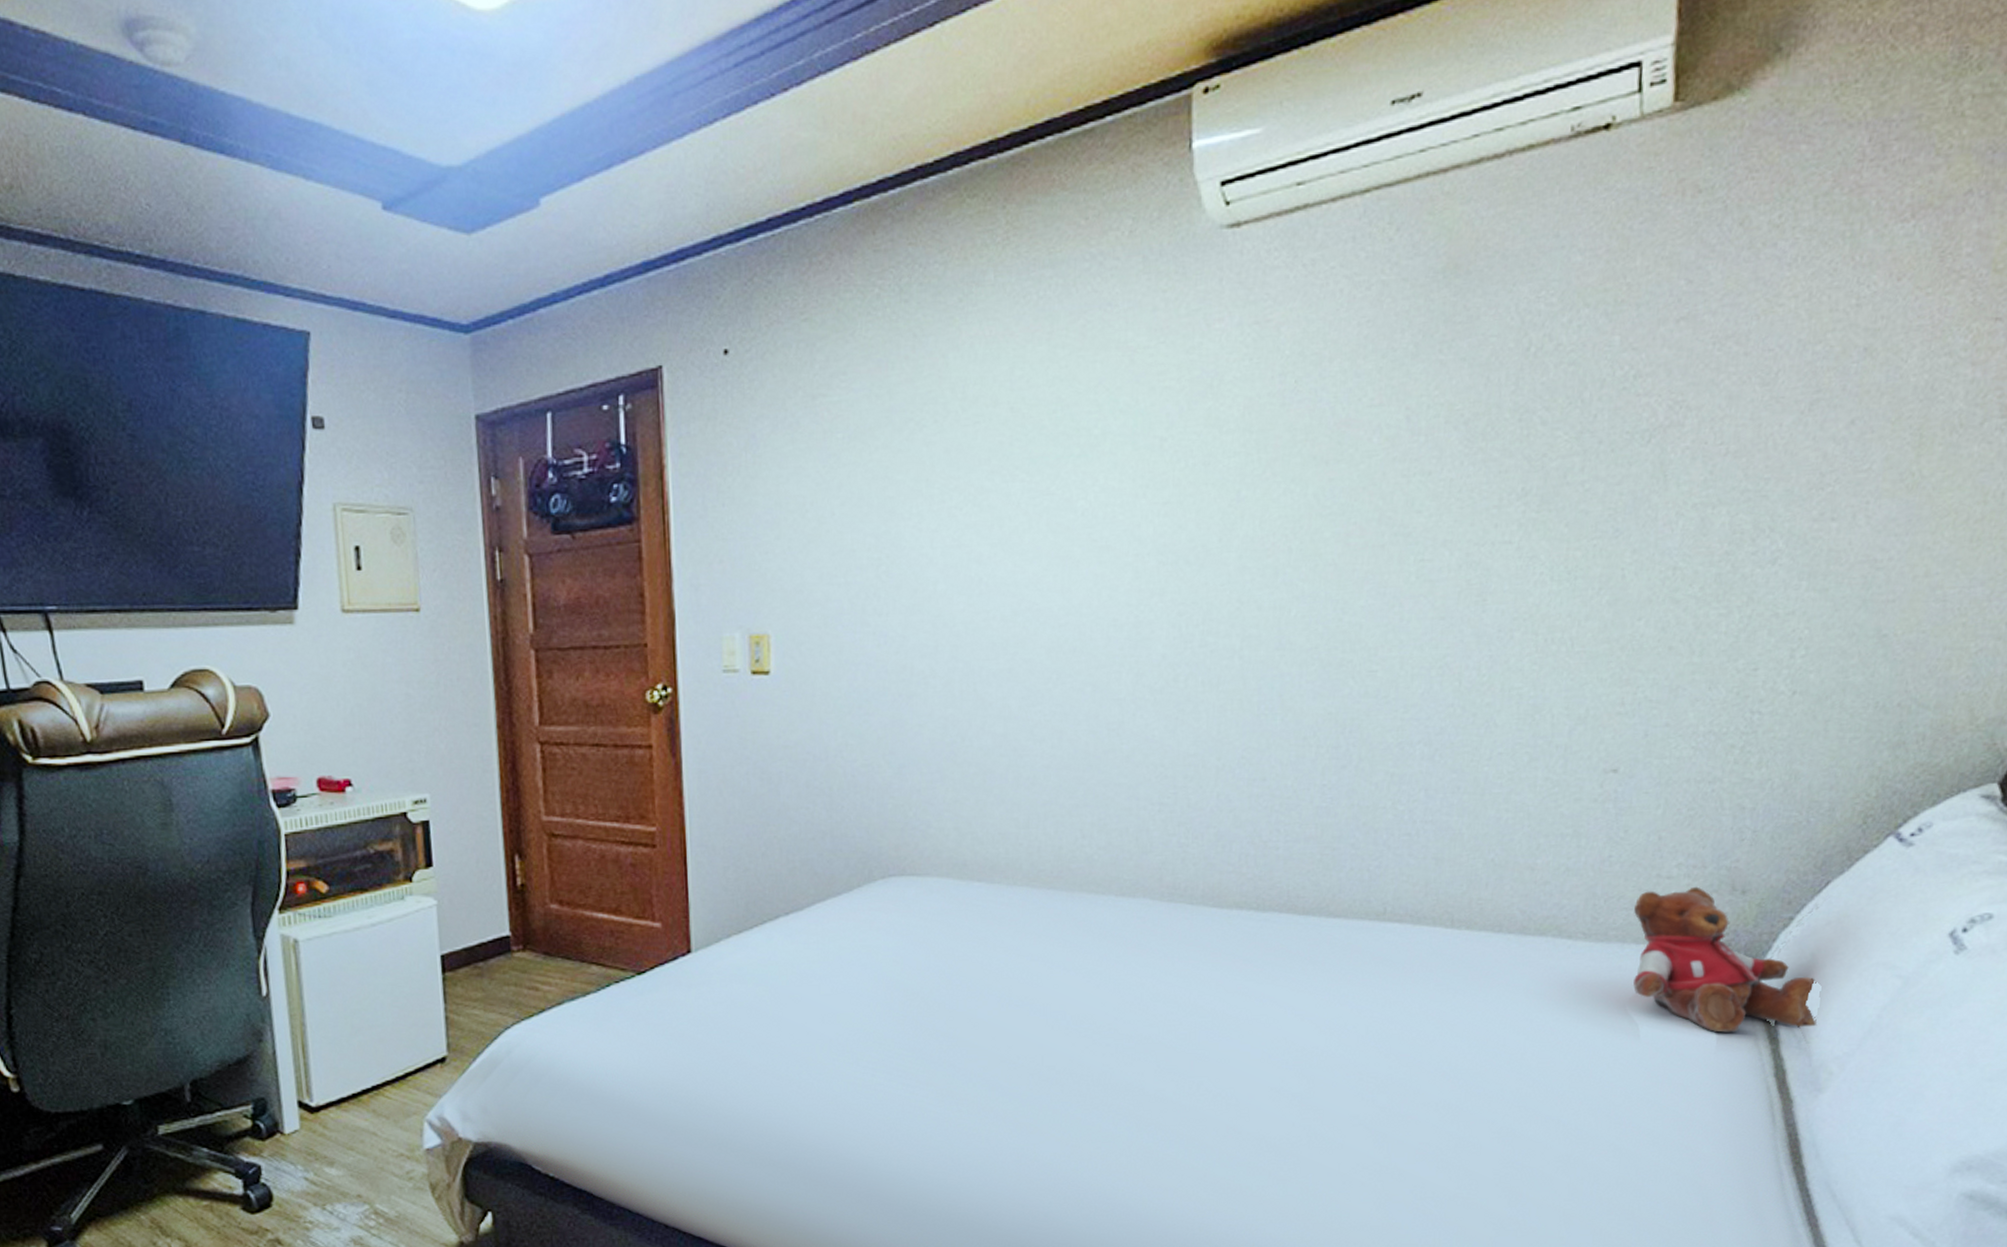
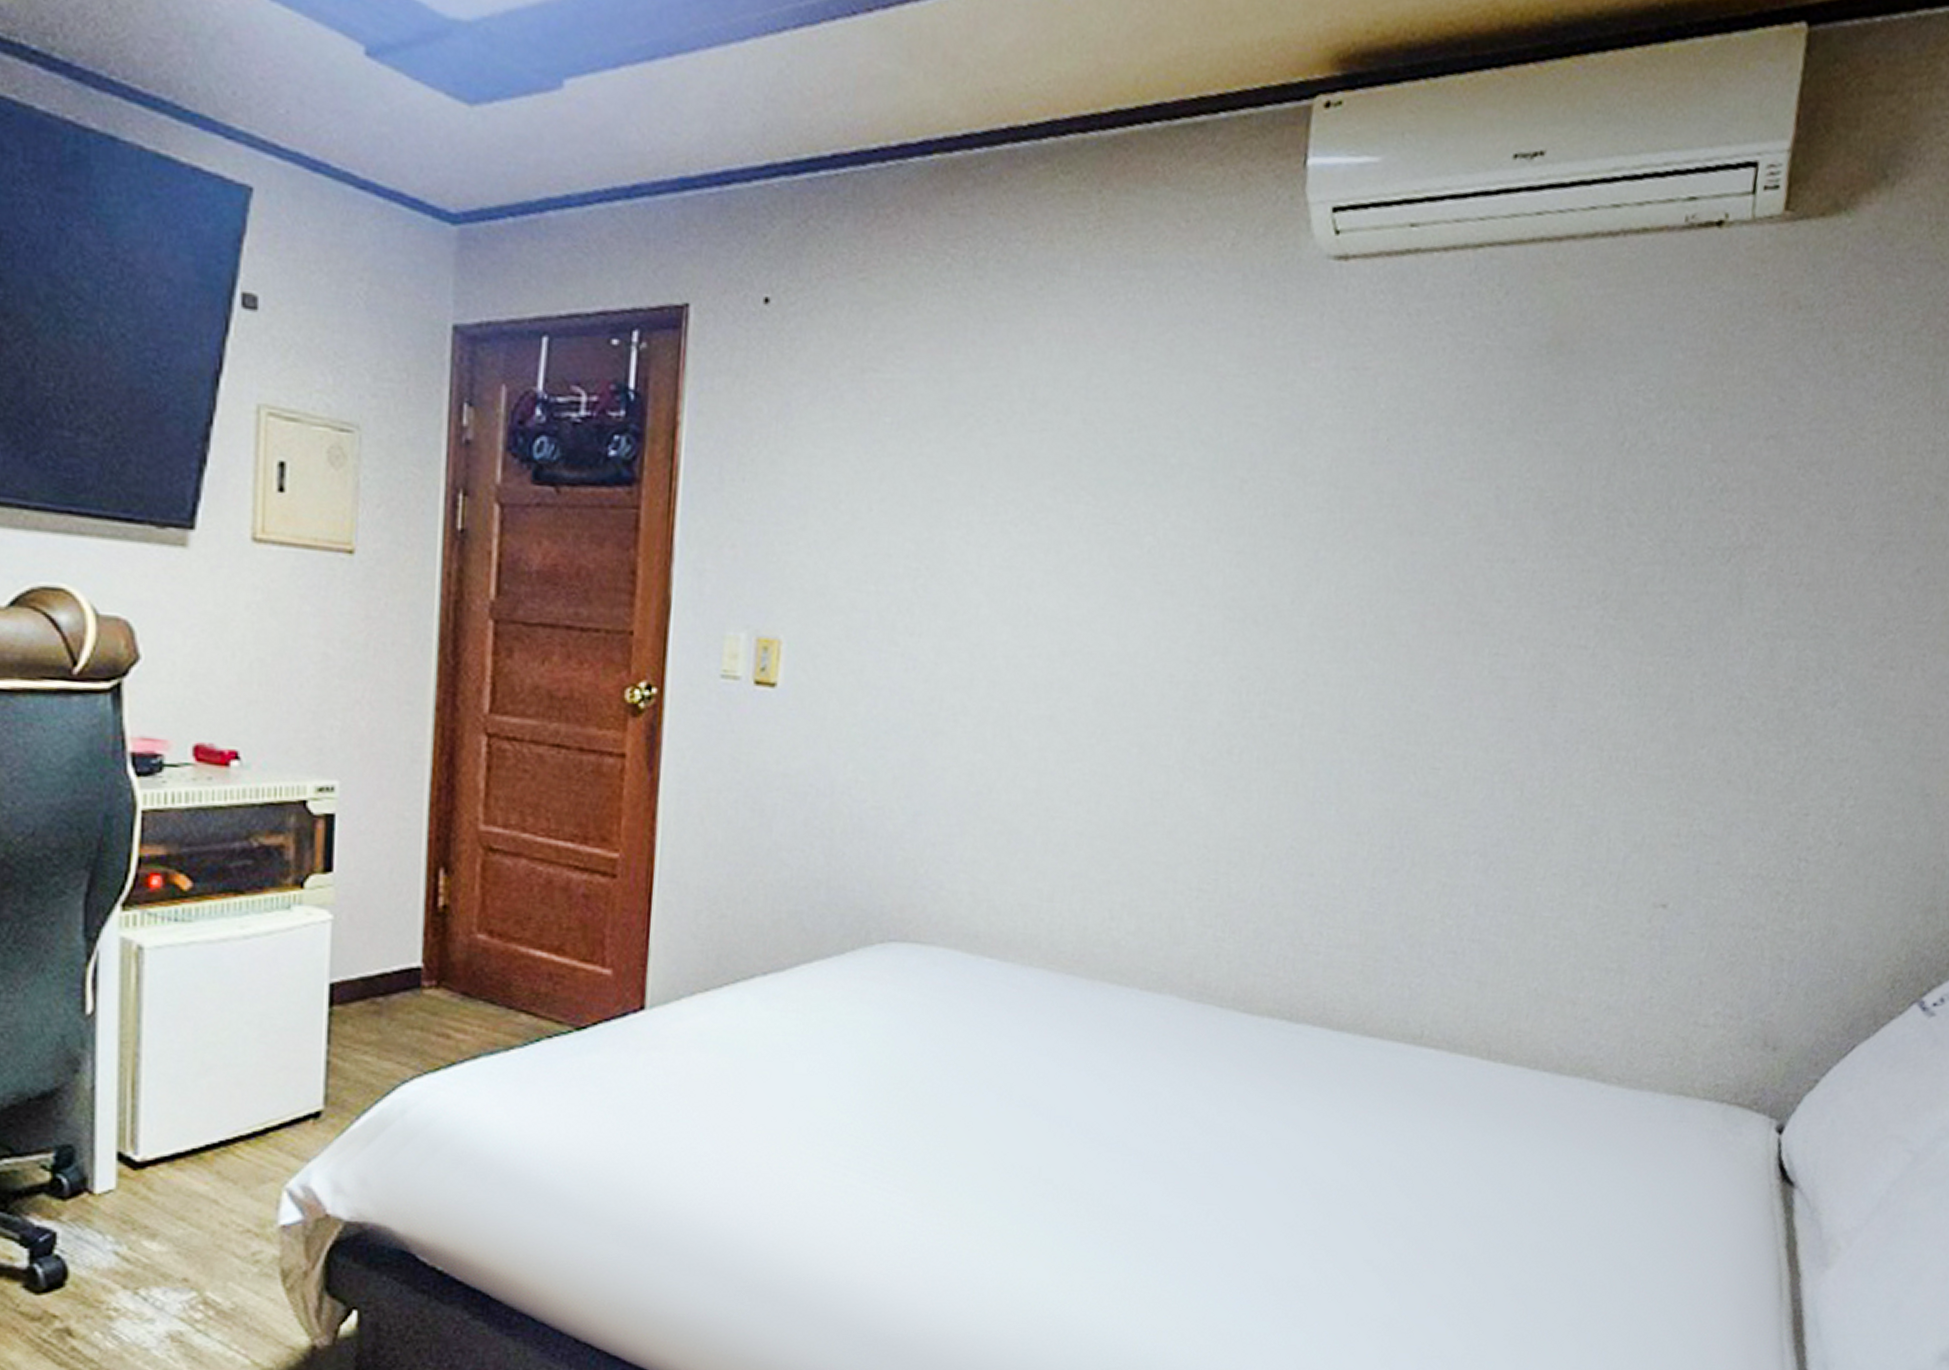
teddy bear: present [1633,886,1818,1033] -> none [1660,1038,1834,1198]

